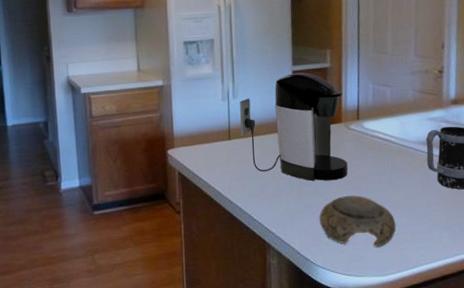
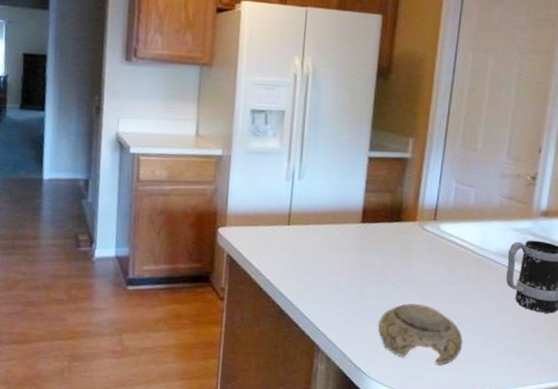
coffee maker: present [240,72,348,181] -> none [301,159,421,285]

